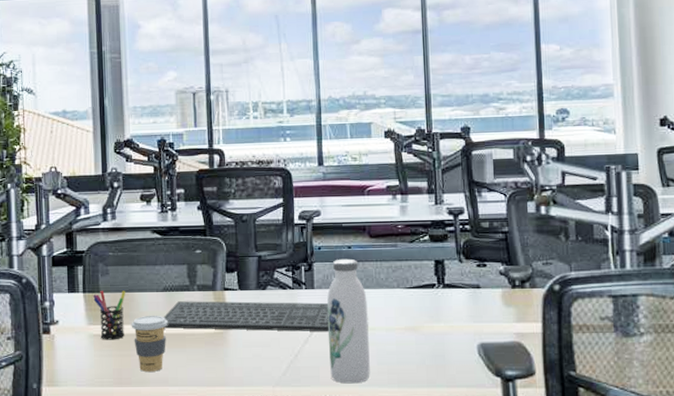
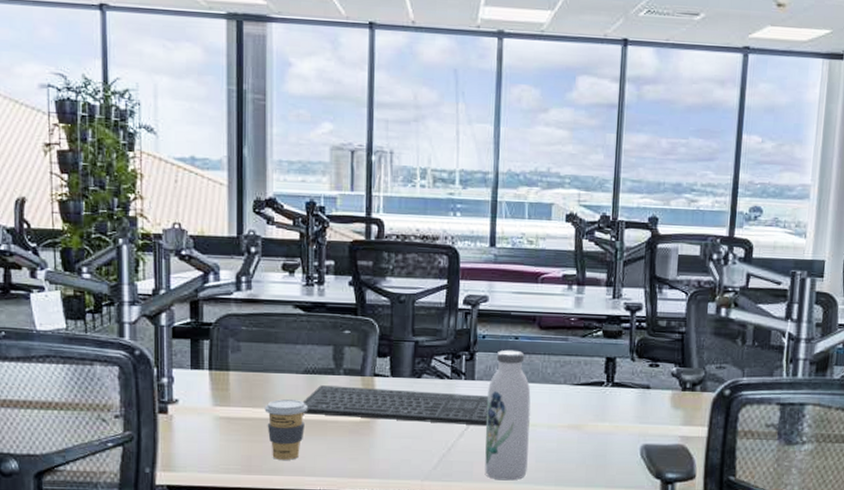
pen holder: present [93,290,126,340] -> none [221,369,261,424]

